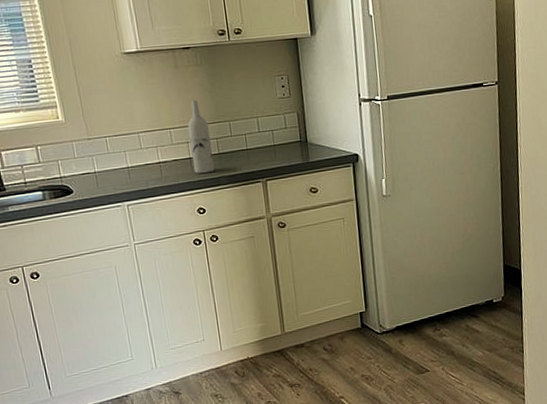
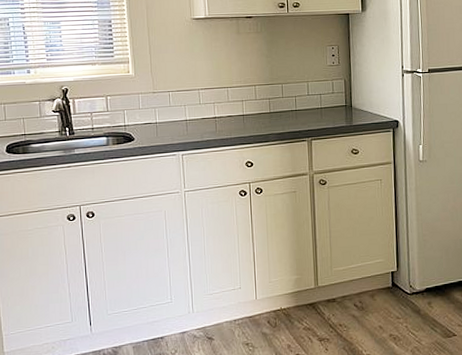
wine bottle: present [187,100,215,174] -> none [244,63,265,130]

